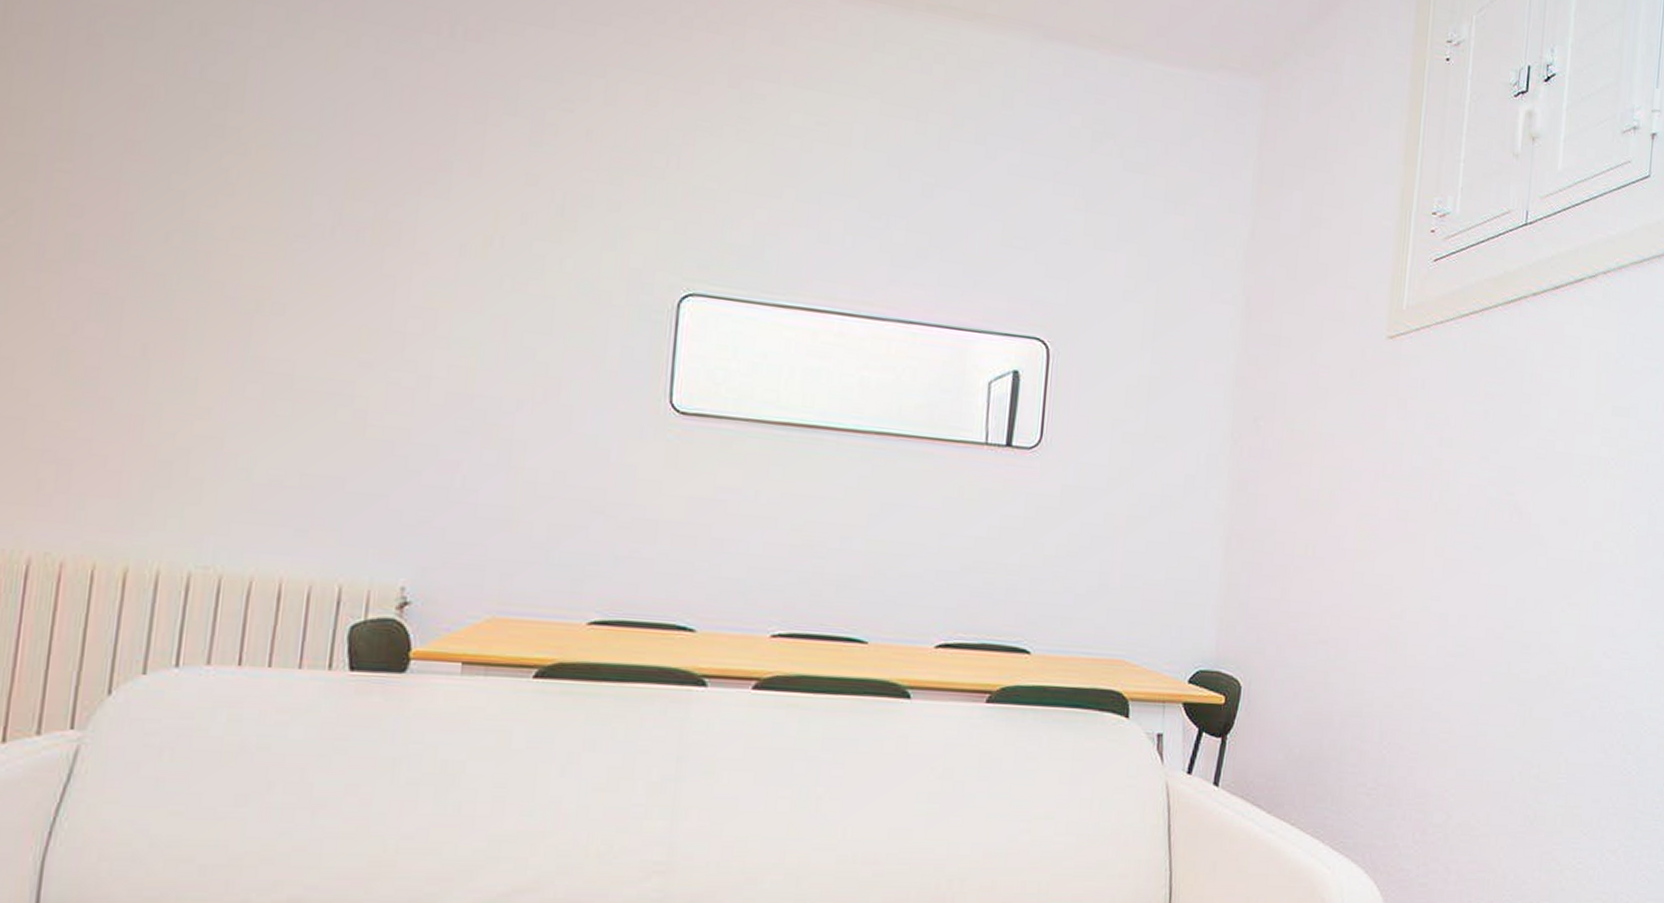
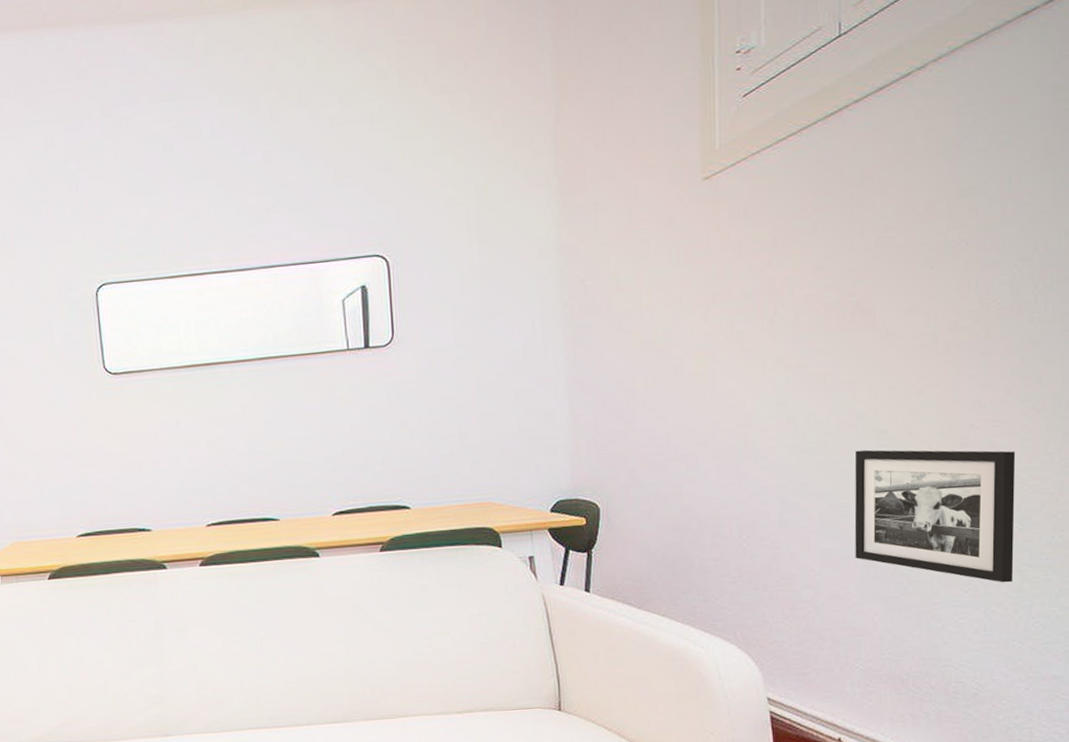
picture frame: none [1488,662,1640,829] -> present [854,449,1016,583]

